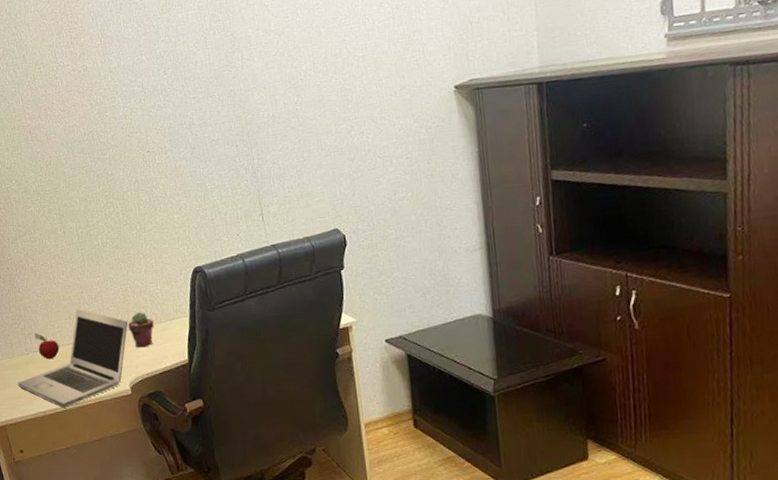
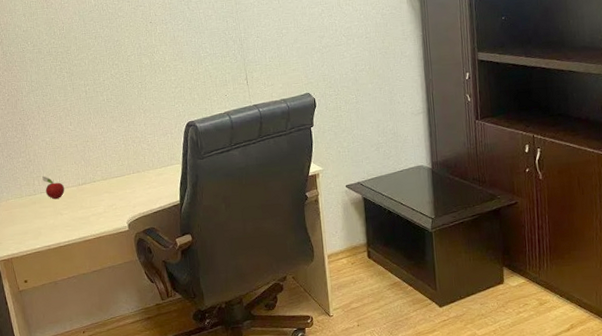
laptop: present [18,309,129,408] -> none [25,155,128,242]
potted succulent: present [127,311,154,348] -> none [127,158,151,190]

